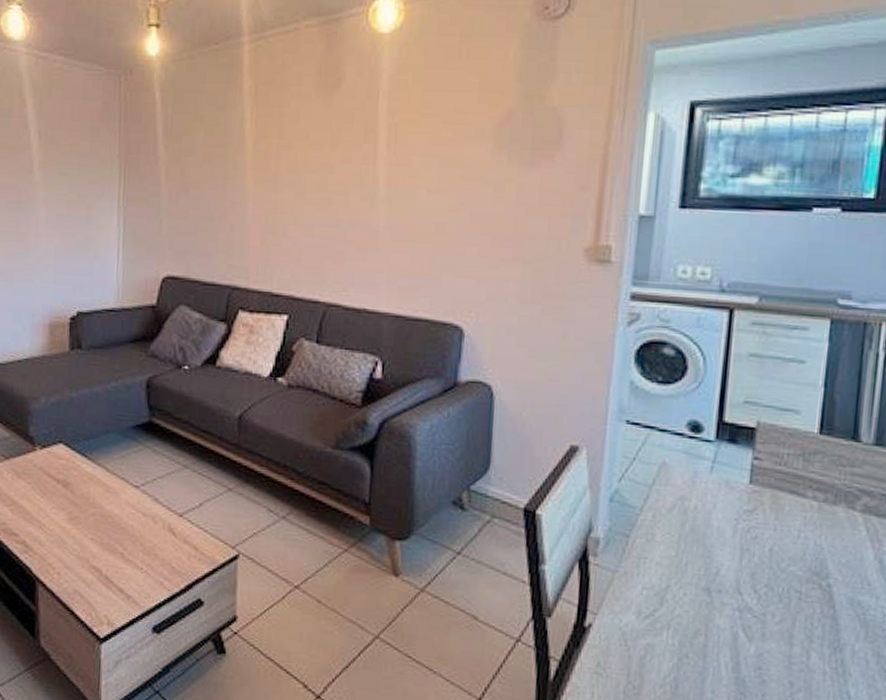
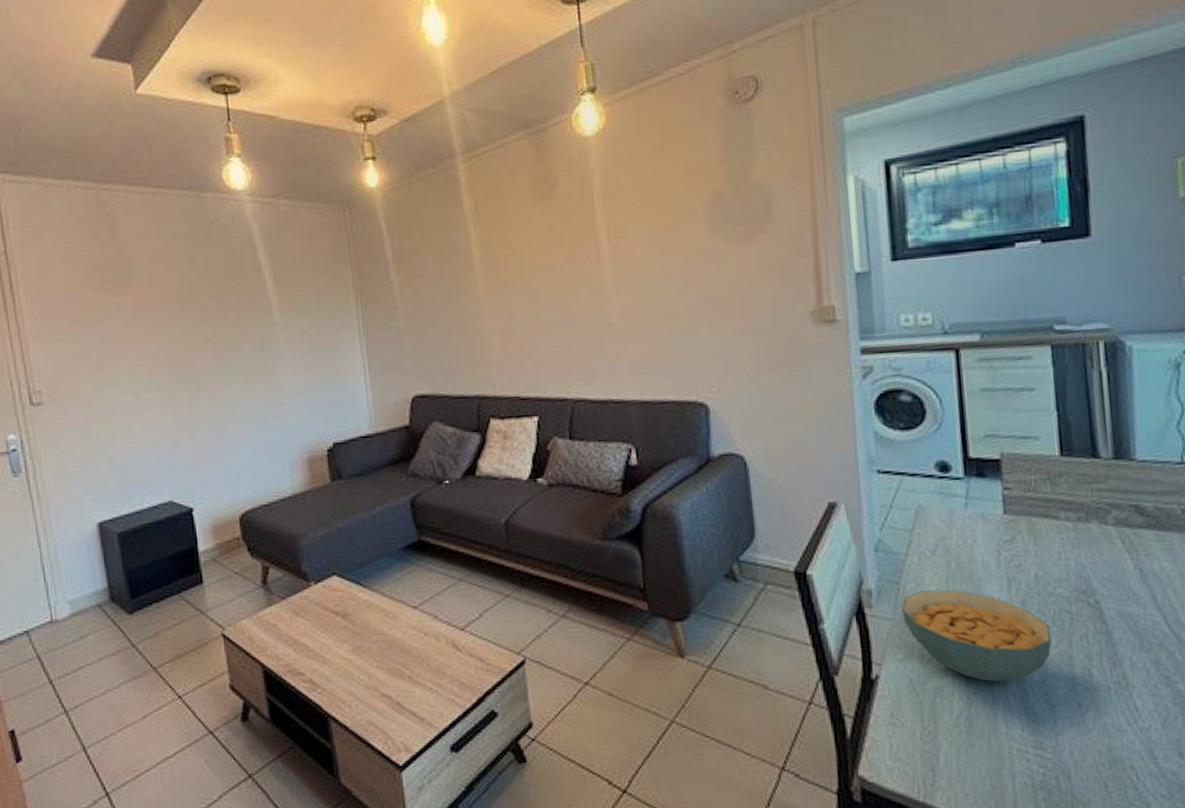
cereal bowl: none [626,547,776,651] -> present [901,589,1052,682]

